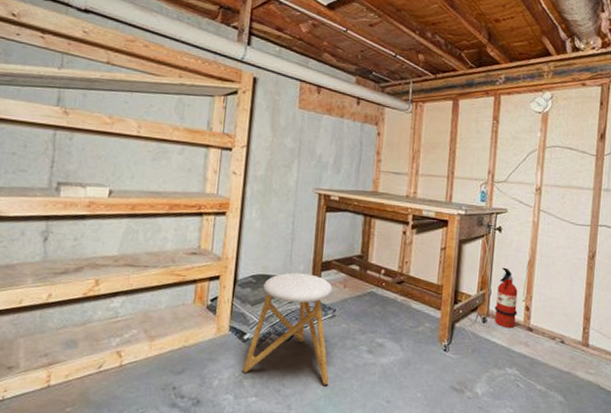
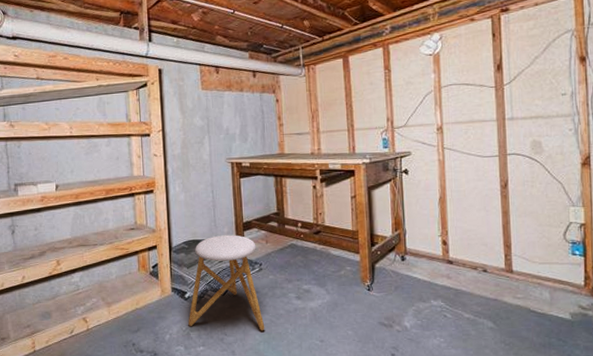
fire extinguisher: present [495,267,518,329] -> none [412,207,435,264]

